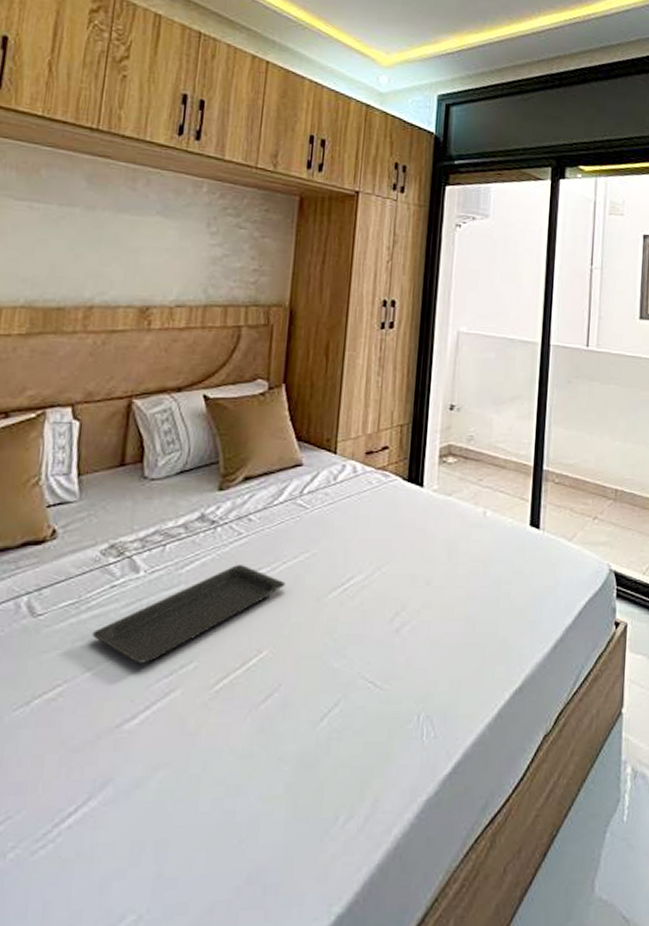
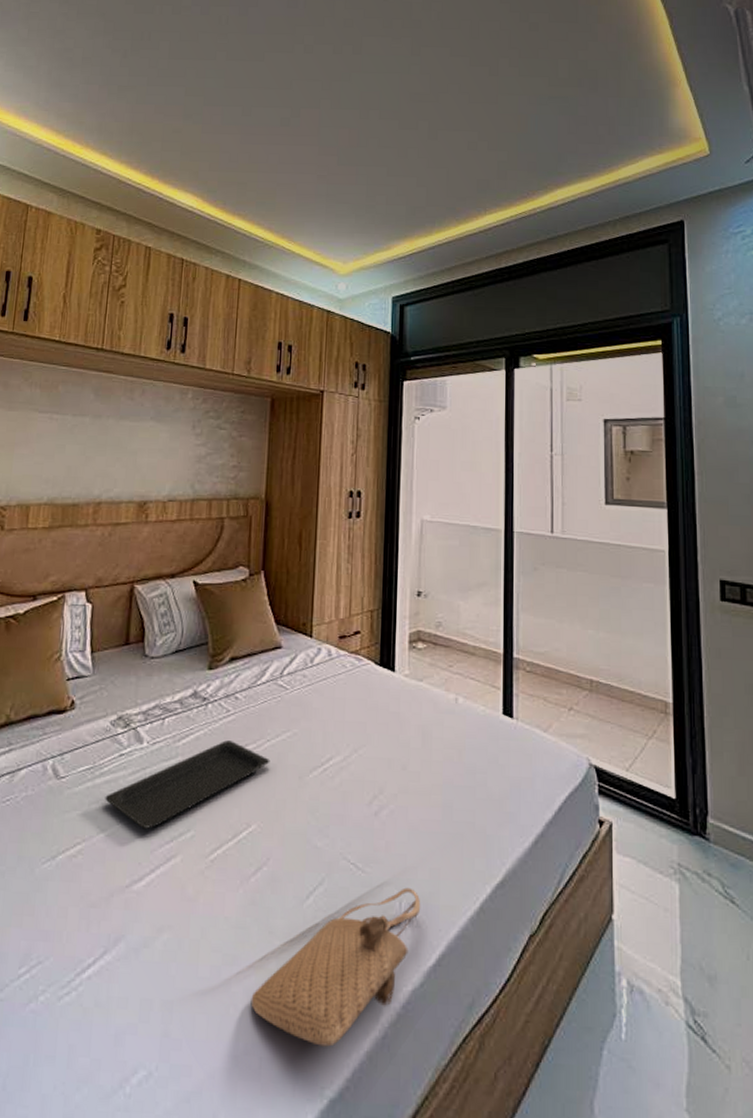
tote bag: none [256,701,440,865] -> present [250,887,421,1047]

